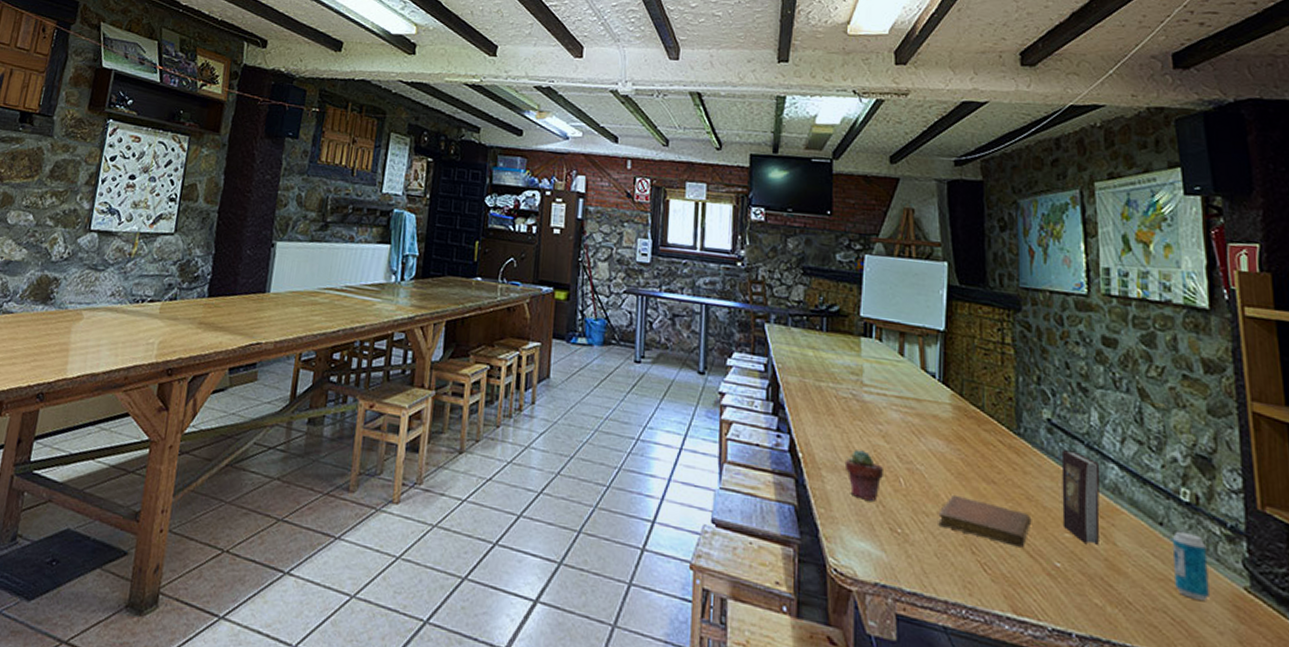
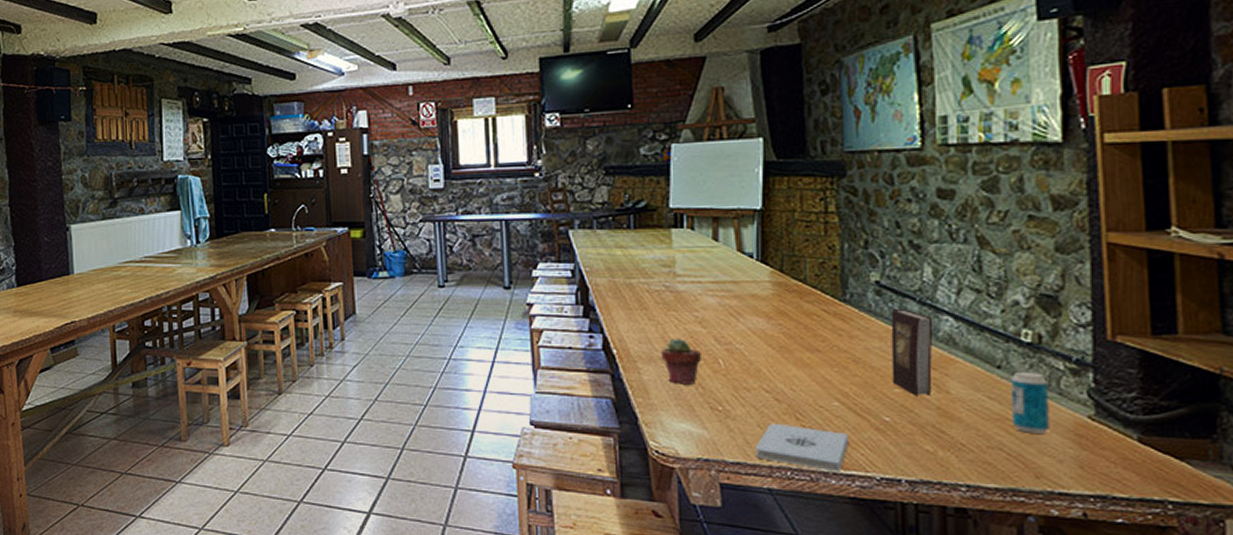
notepad: none [931,553,1022,617] -> present [754,423,849,472]
notebook: present [938,496,1032,548] -> none [760,369,859,408]

